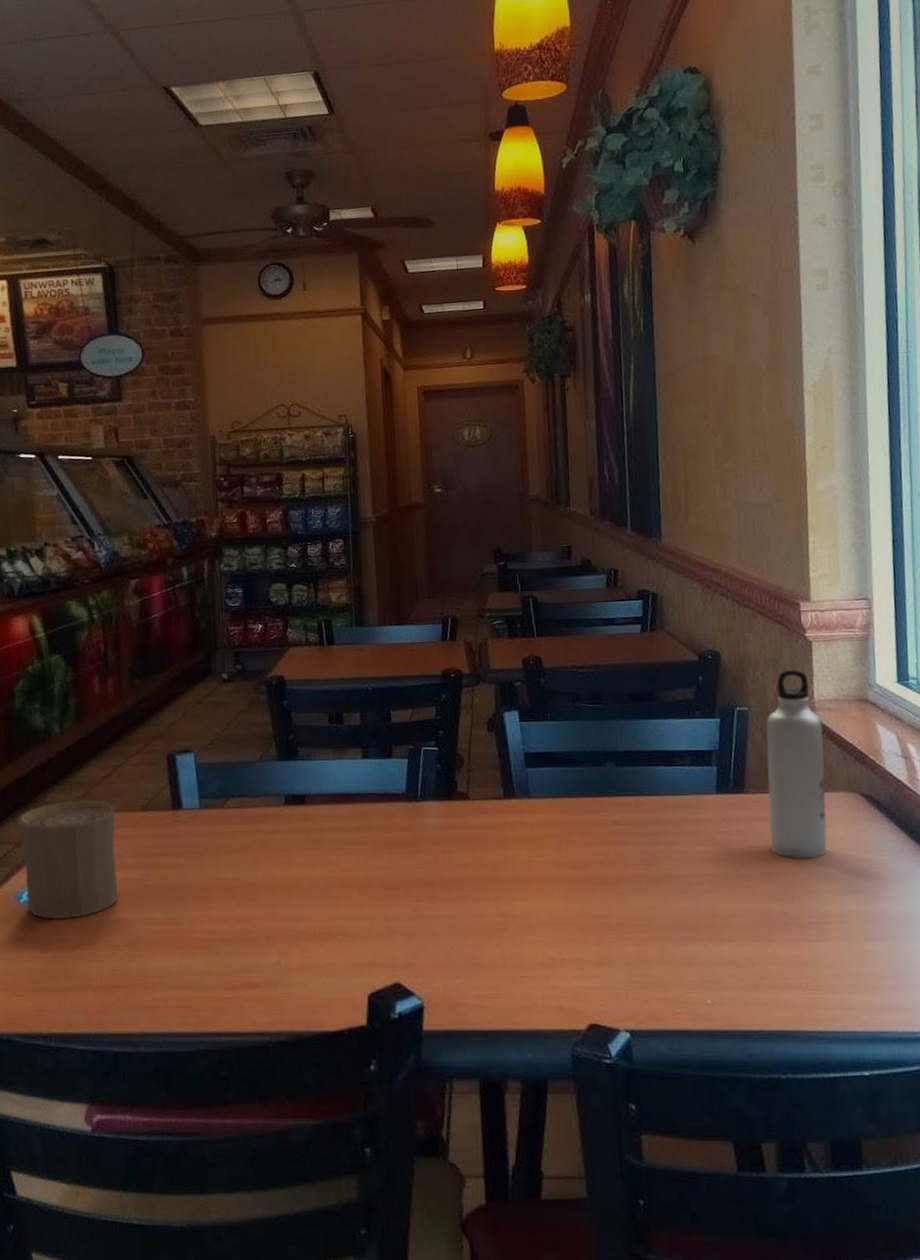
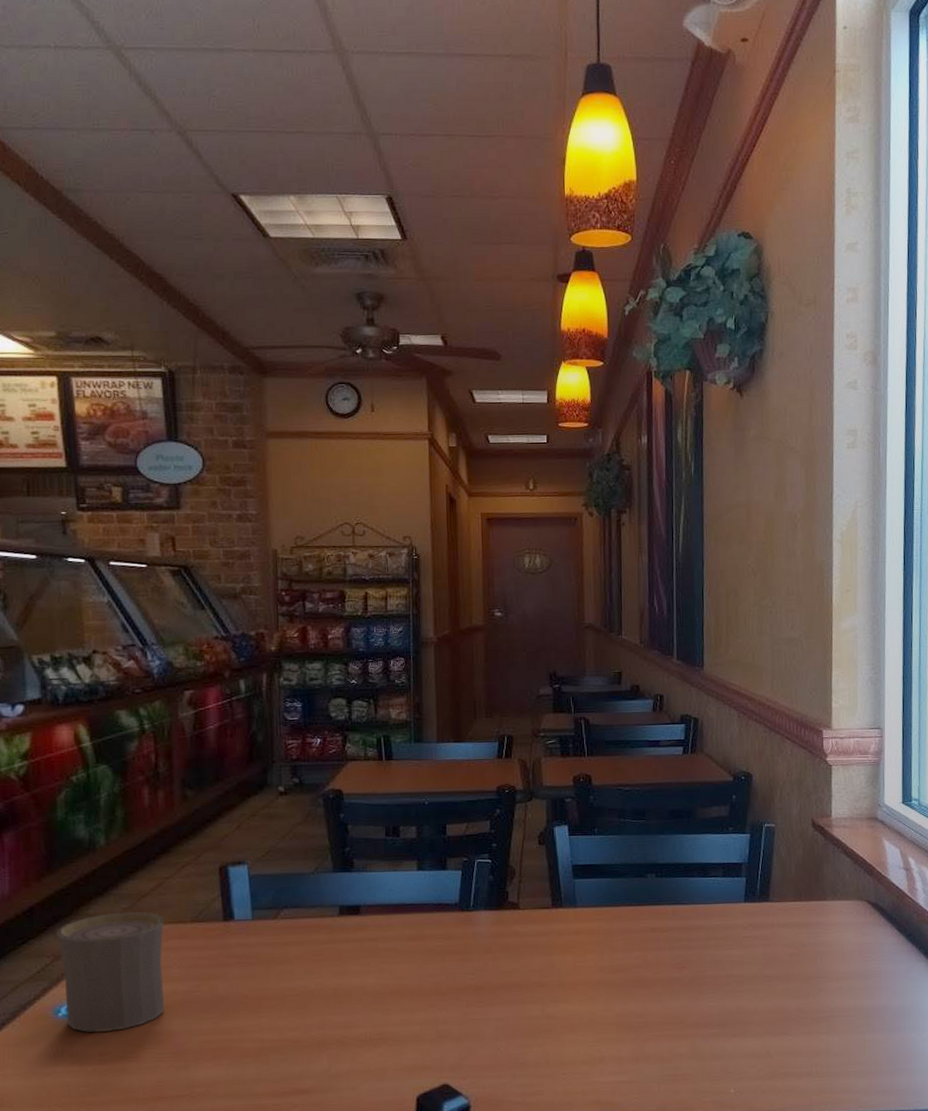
water bottle: present [765,669,827,859] -> none [789,790,839,961]

